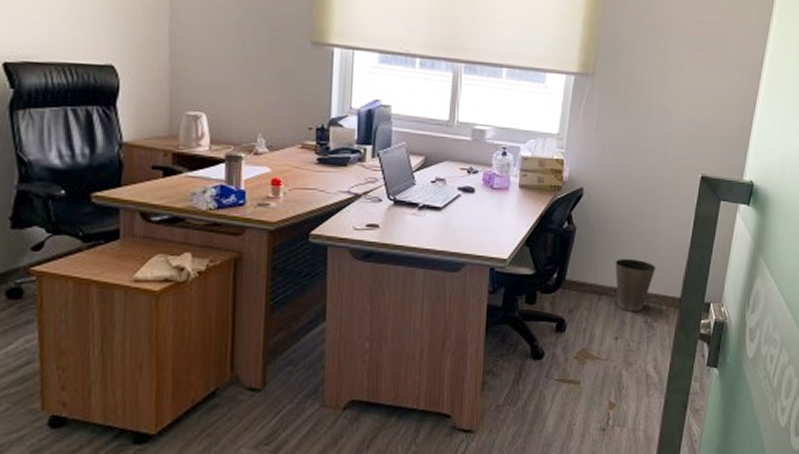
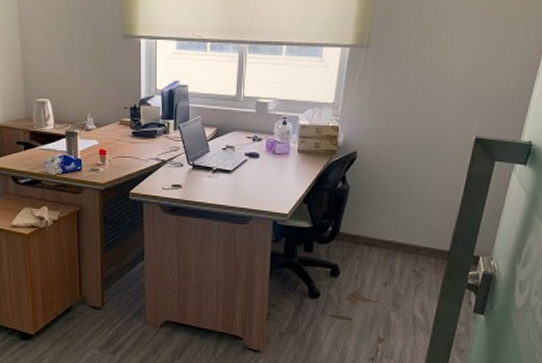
waste basket: present [615,258,656,311] -> none [385,214,426,262]

